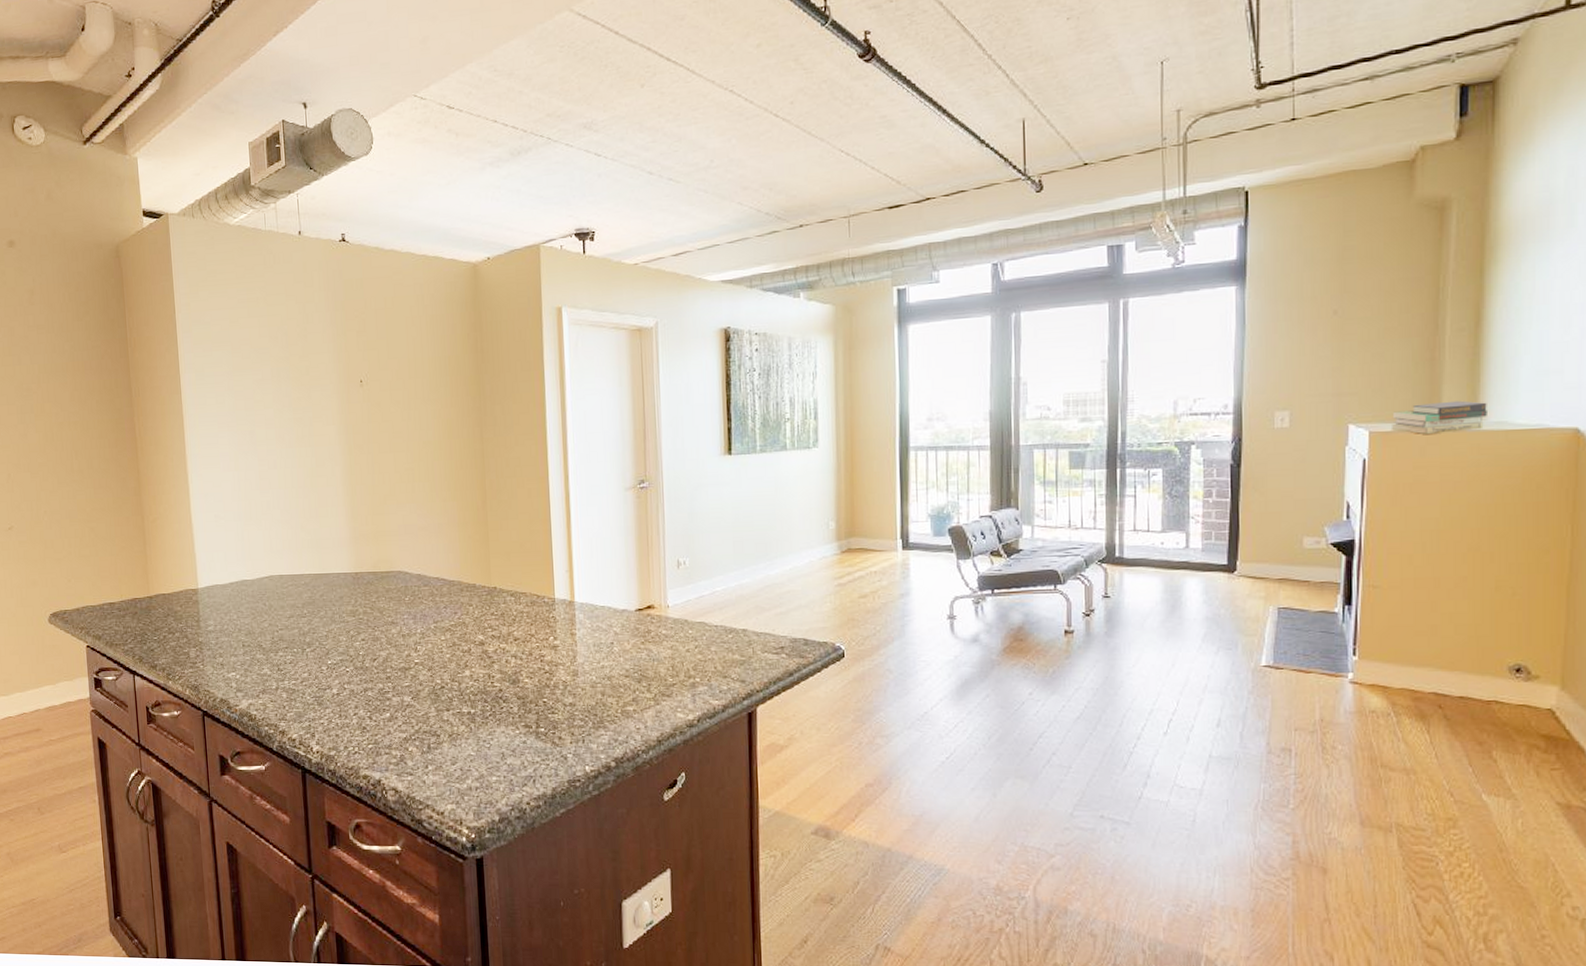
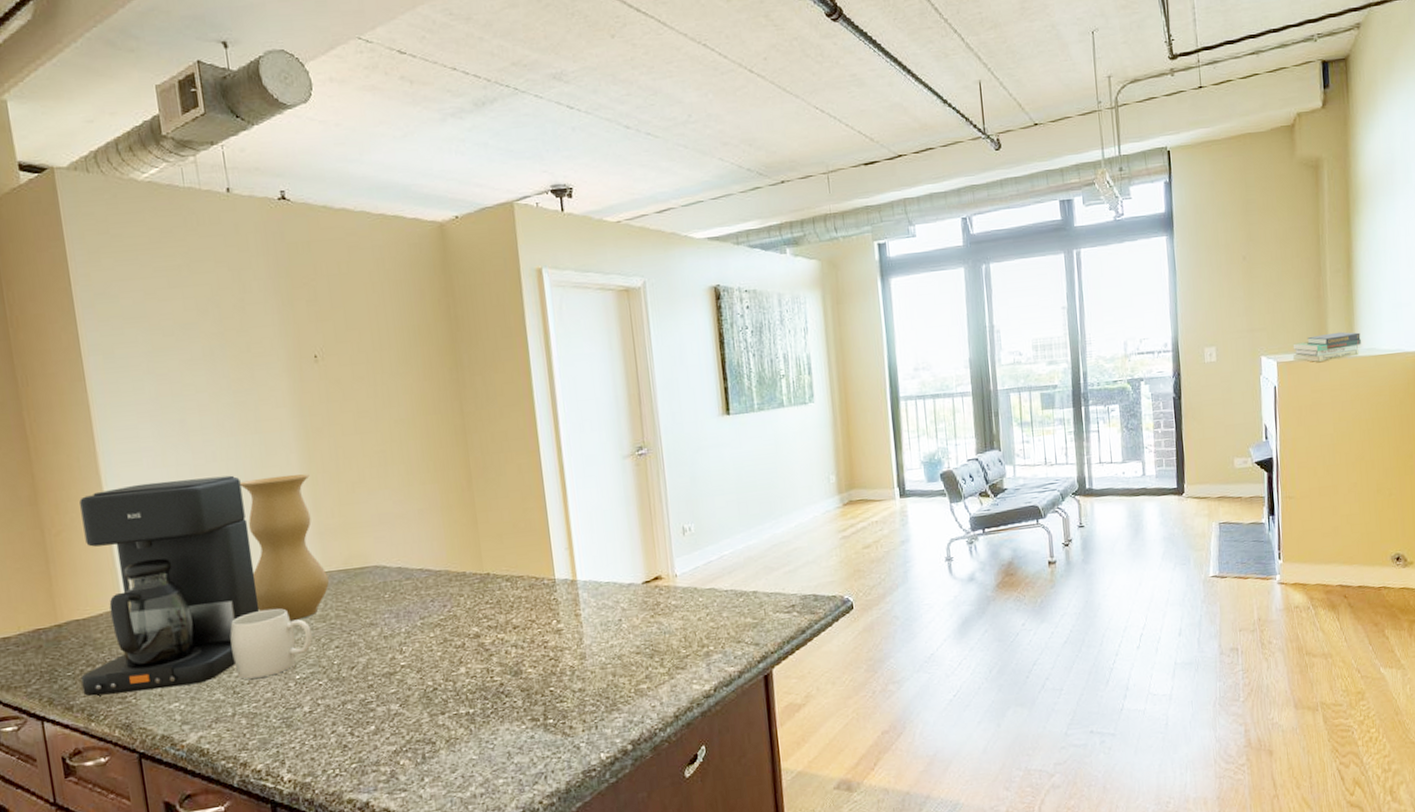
coffee maker: none [164,481,303,659] -> present [79,475,260,697]
mug: none [278,600,343,659] -> present [229,608,312,679]
vase: none [293,484,360,613] -> present [239,474,329,622]

